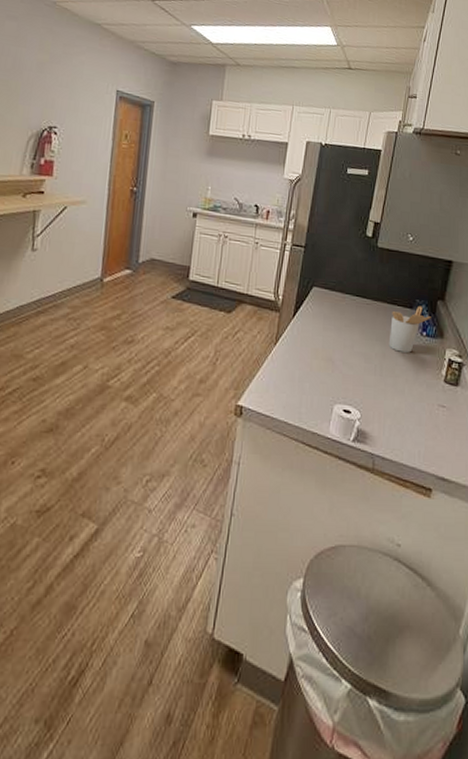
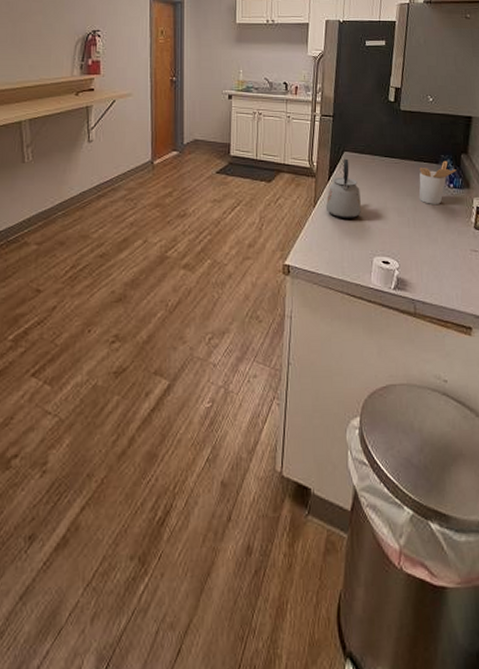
kettle: none [287,294,327,361] -> present [325,158,361,219]

